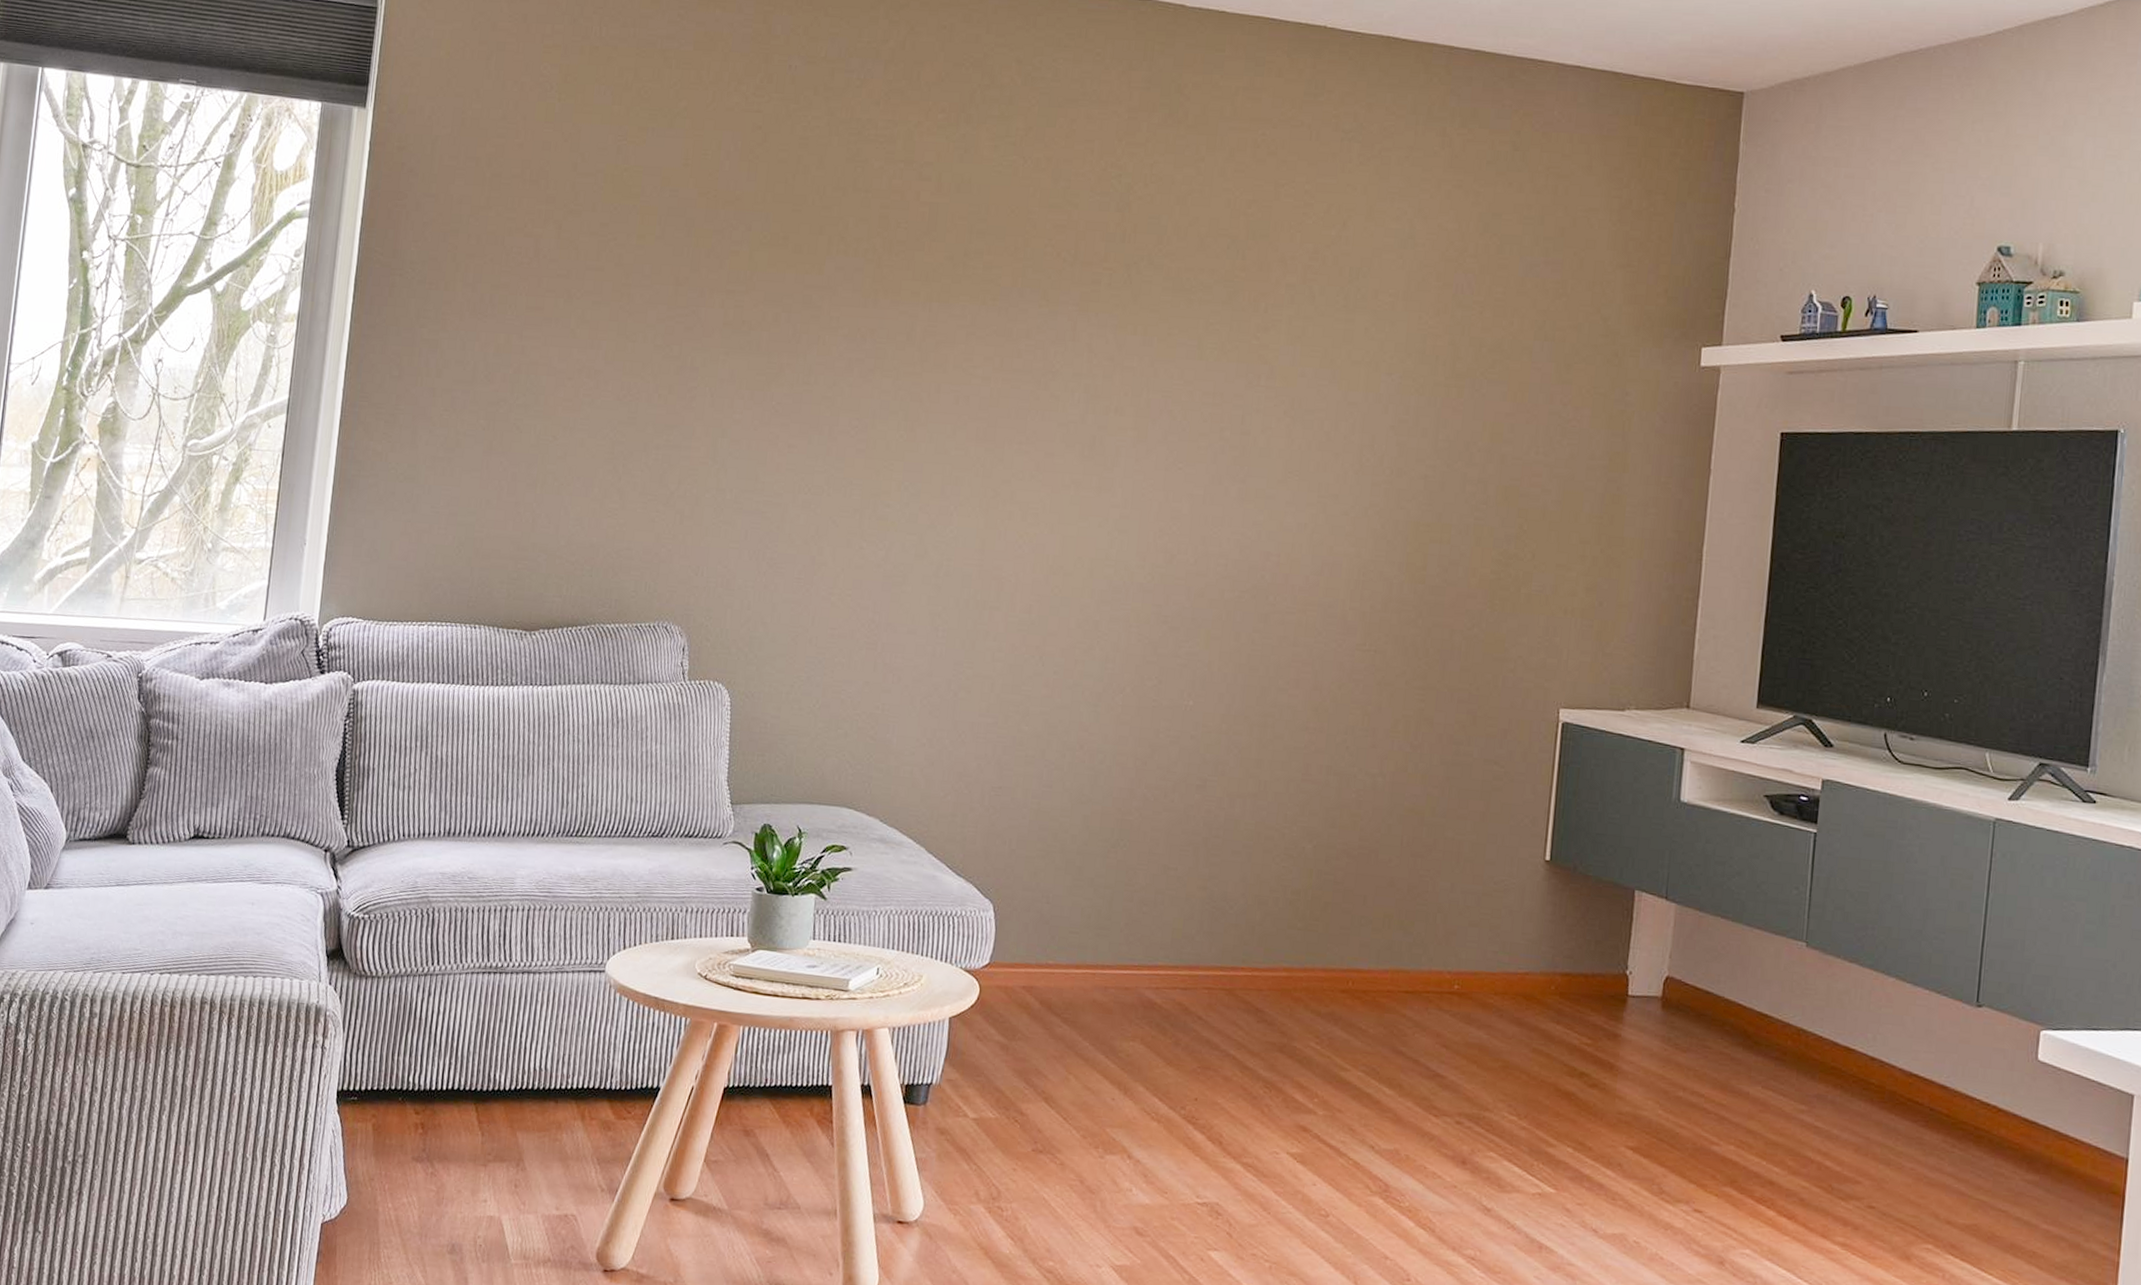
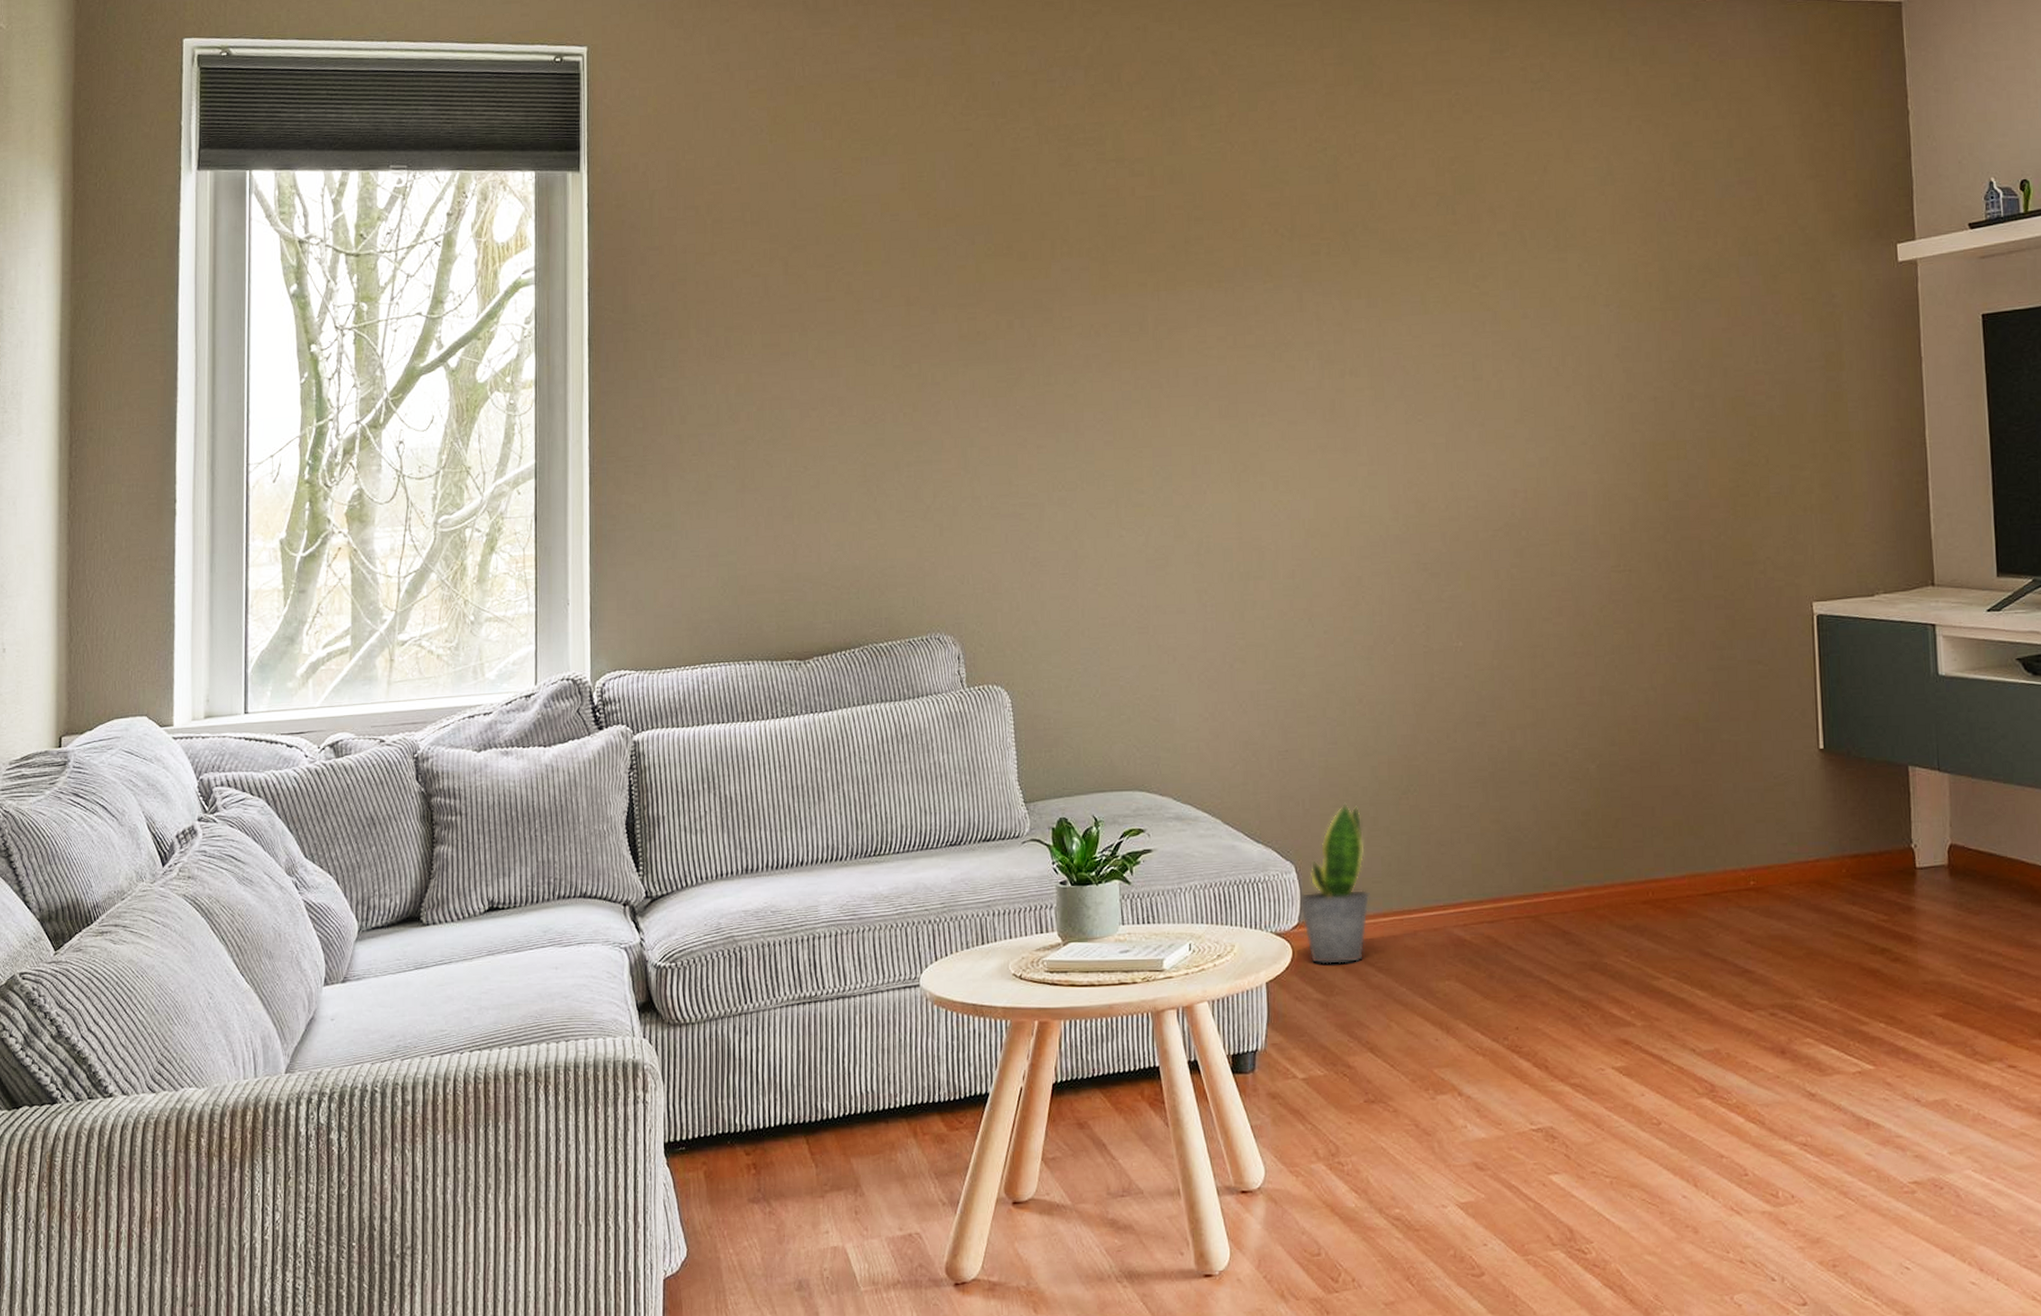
potted plant: none [992,849,1068,1011] -> present [1299,803,1370,964]

